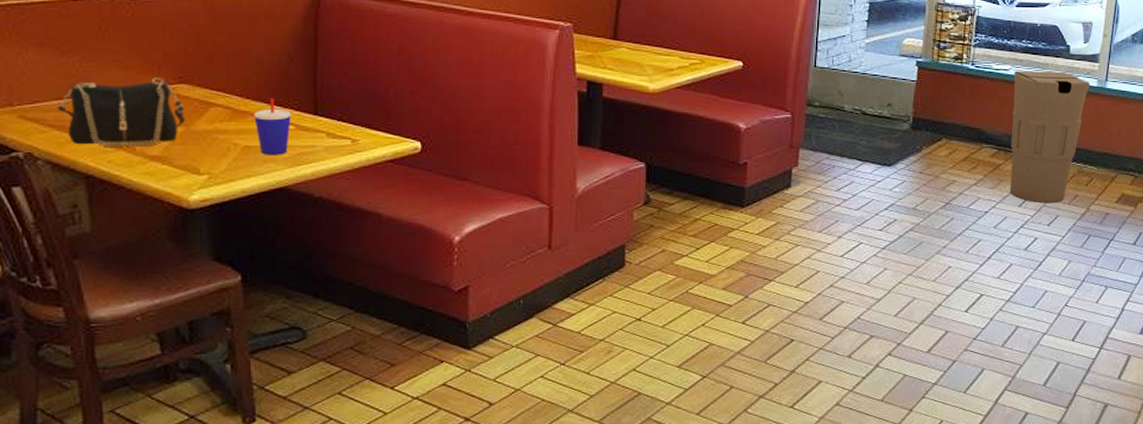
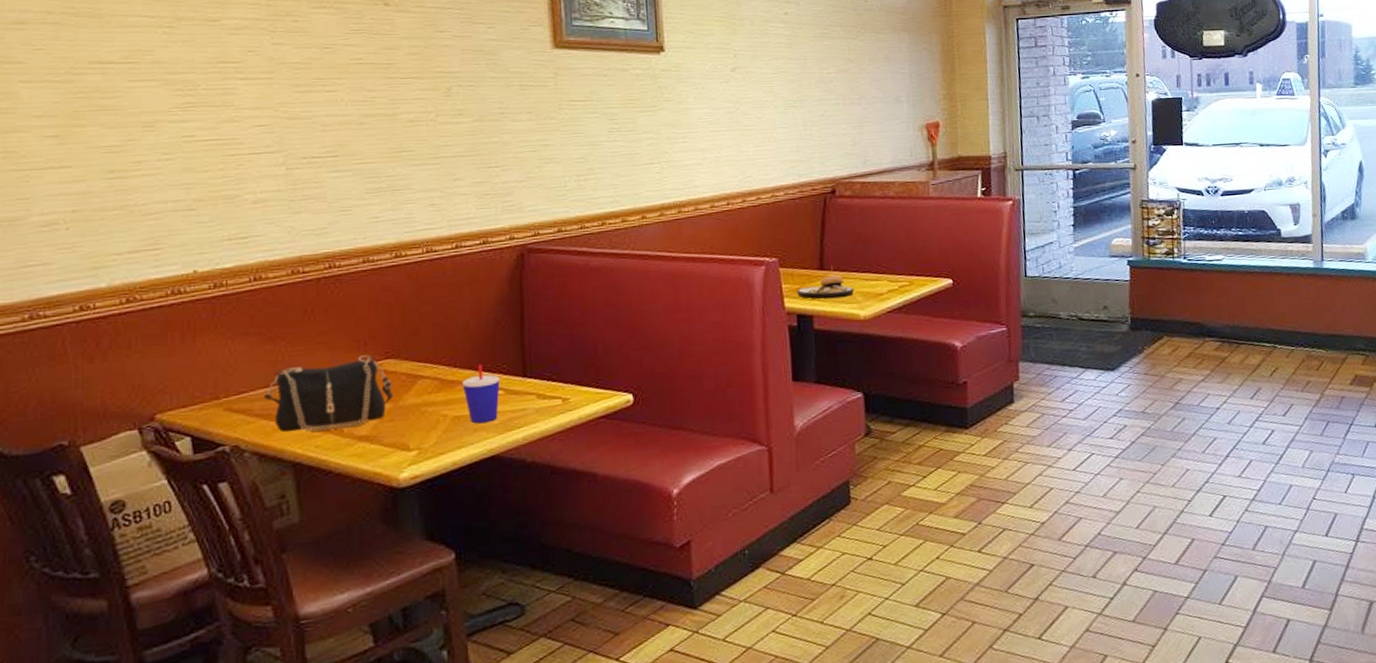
burger: none [589,37,646,68] -> present [797,266,855,299]
trash can: present [1009,71,1091,204] -> none [1227,256,1307,393]

